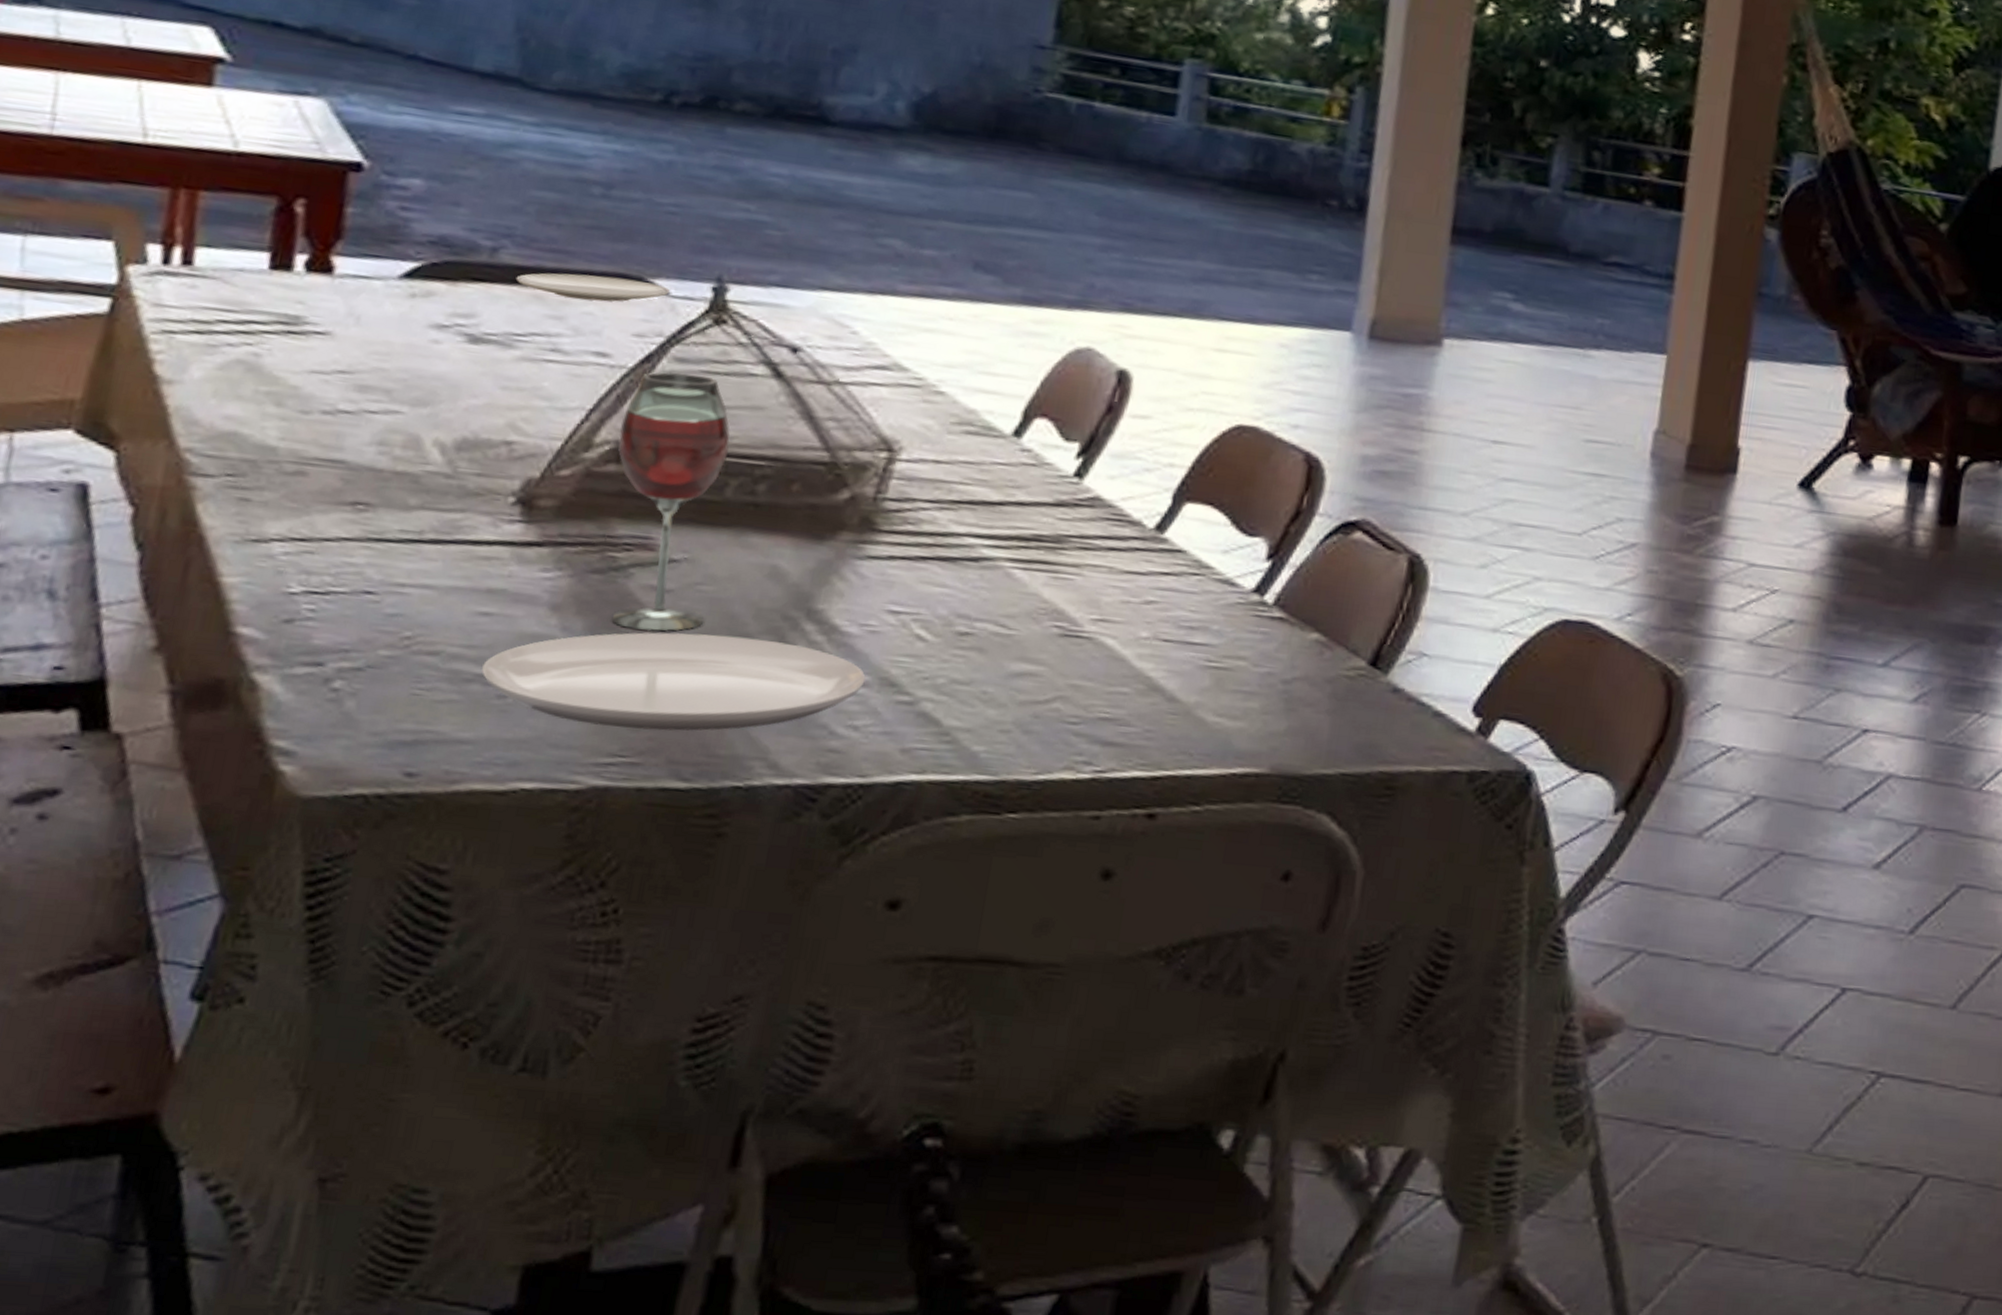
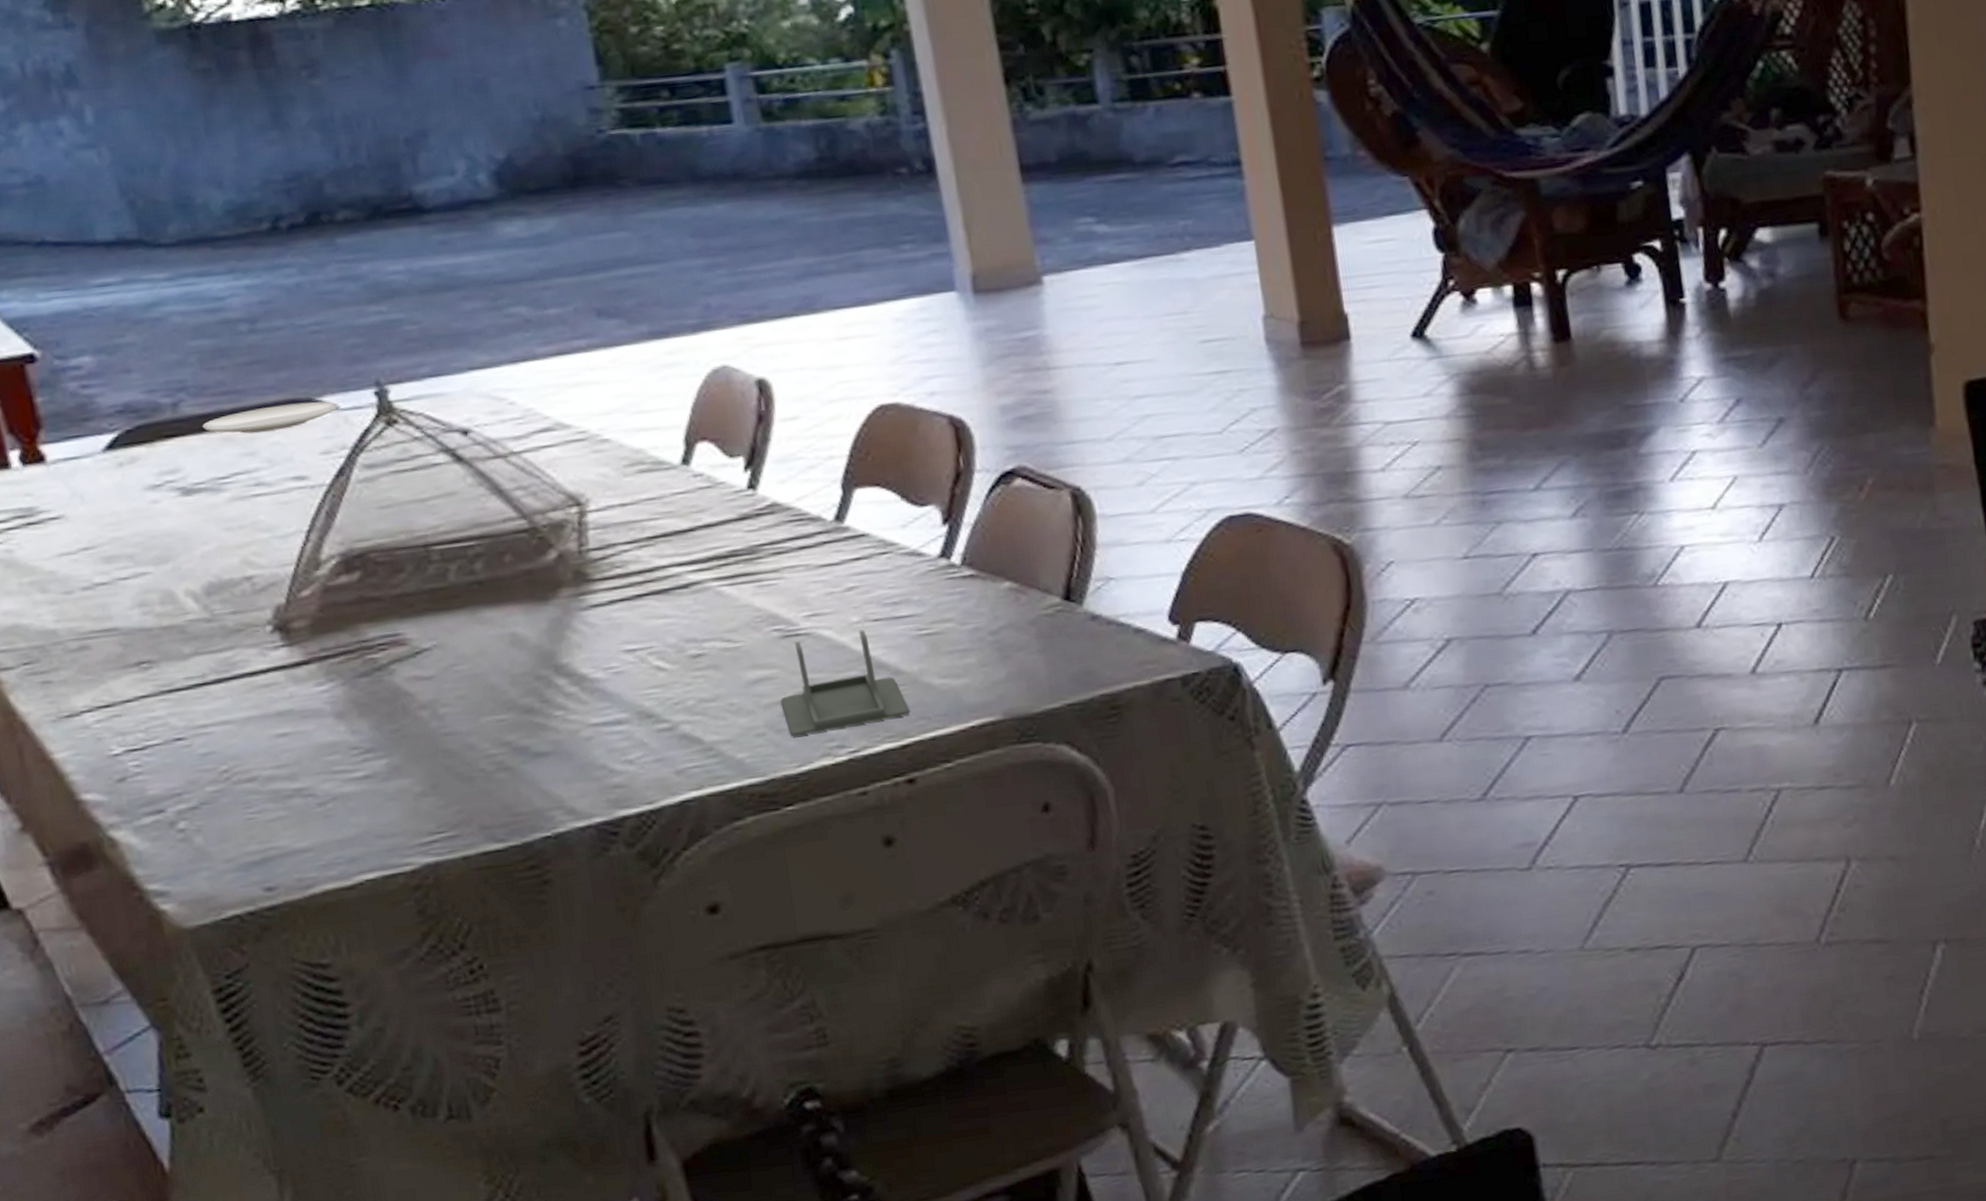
plate: present [482,632,866,731] -> none [296,700,625,812]
wineglass: present [612,372,731,632] -> none [337,476,469,719]
napkin holder: none [1037,643,1173,746] -> present [780,629,910,737]

